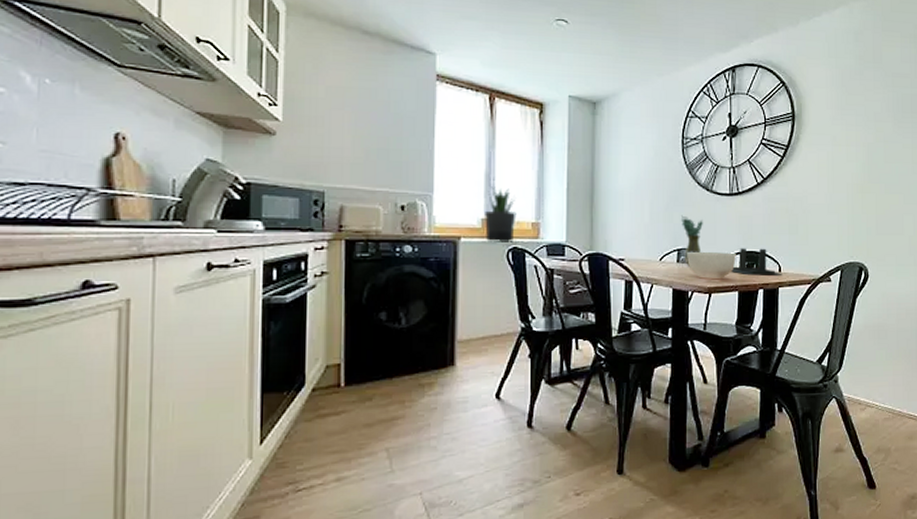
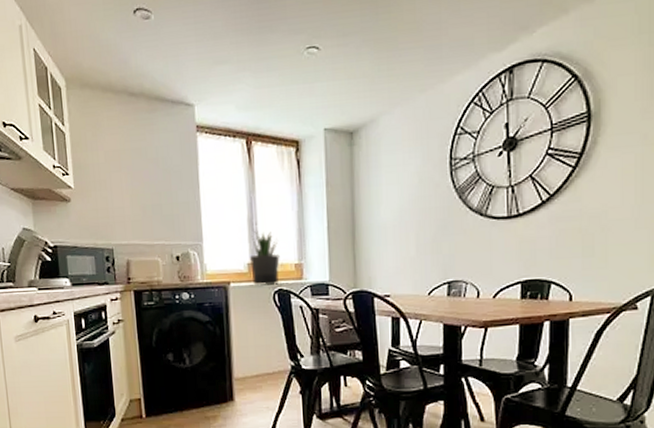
vase: present [681,215,703,266] -> none [451,245,476,300]
bowl: present [687,251,736,280] -> none [459,282,516,313]
napkin holder: present [731,248,782,276] -> none [510,275,574,307]

